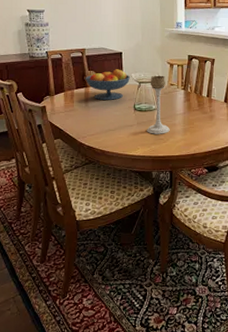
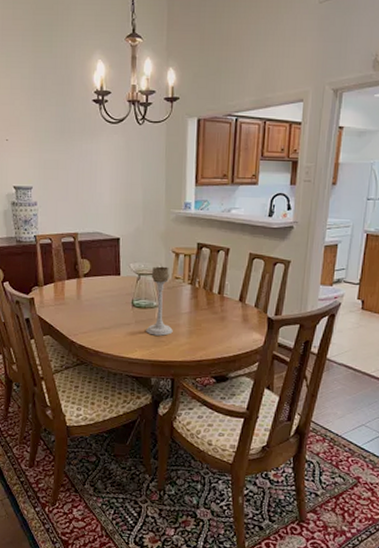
fruit bowl: present [85,69,131,100] -> none [77,258,129,294]

